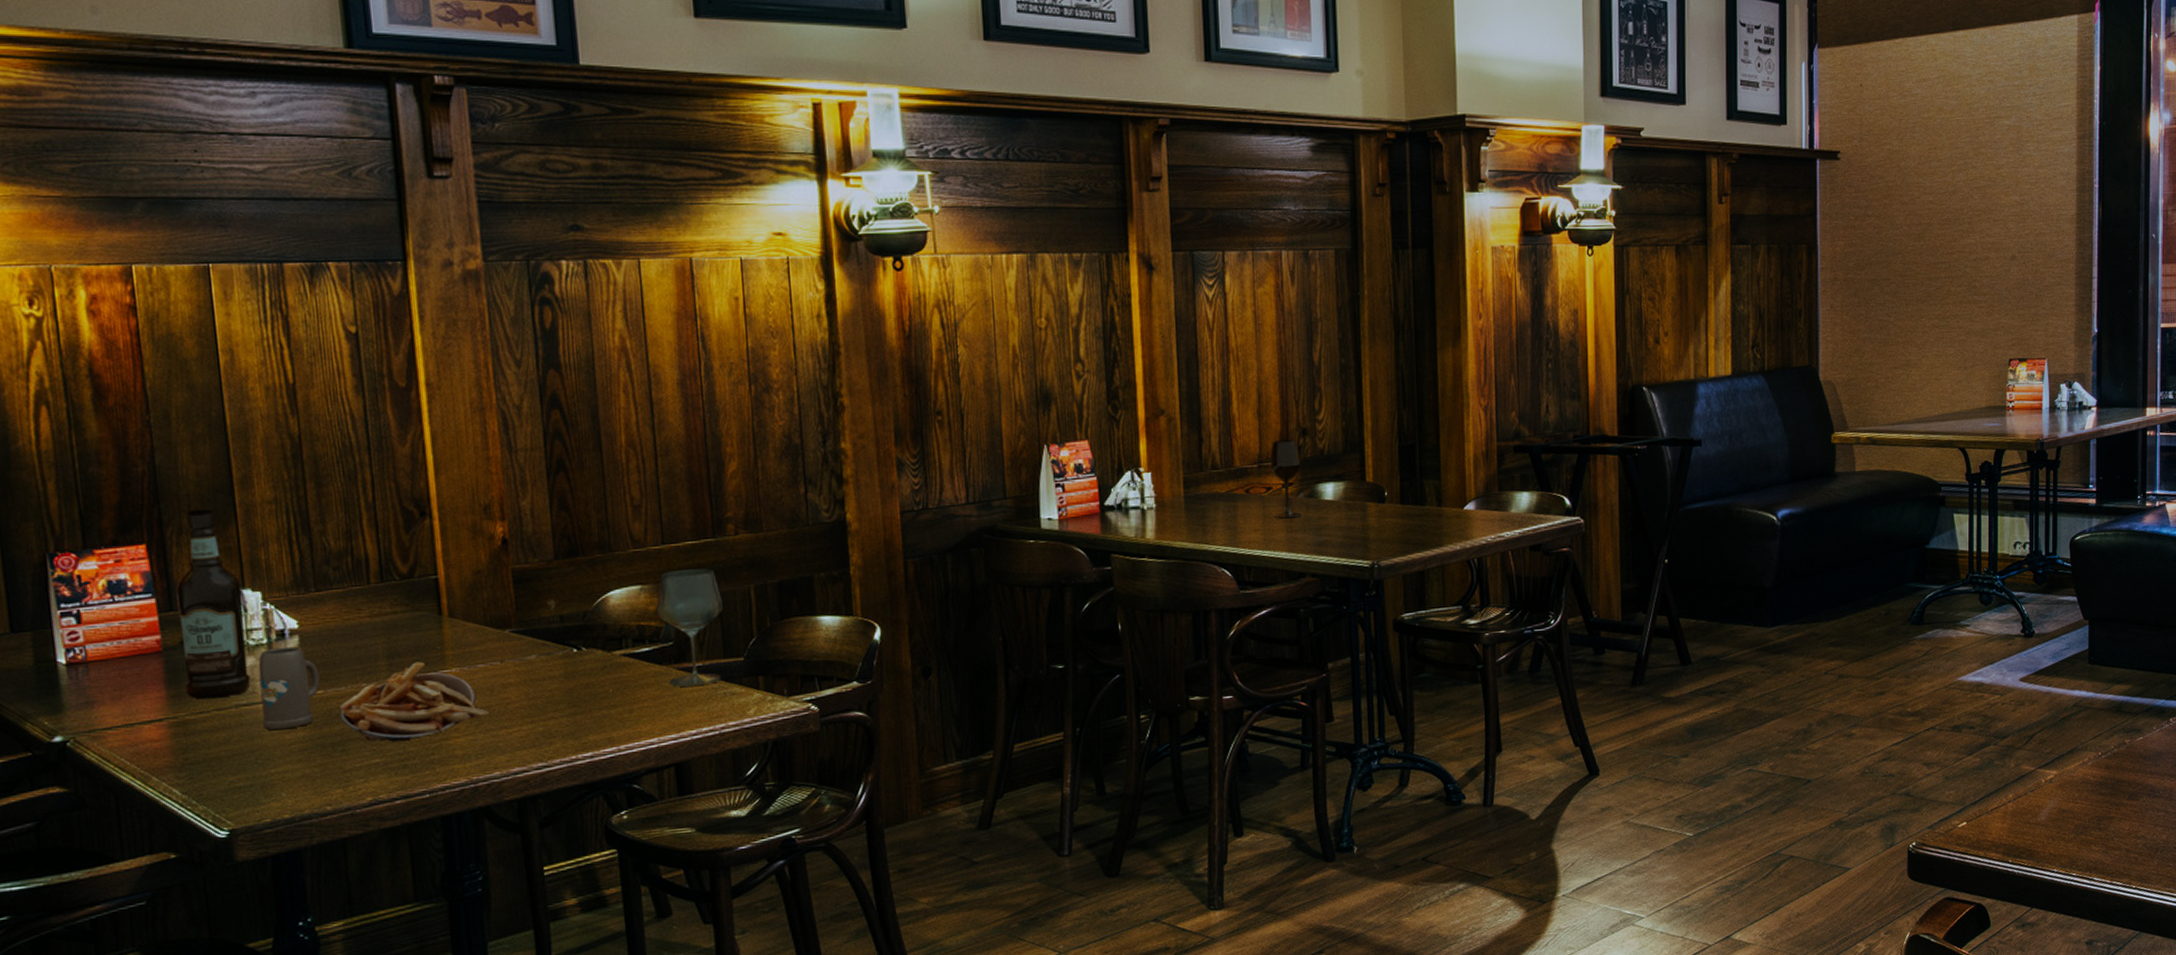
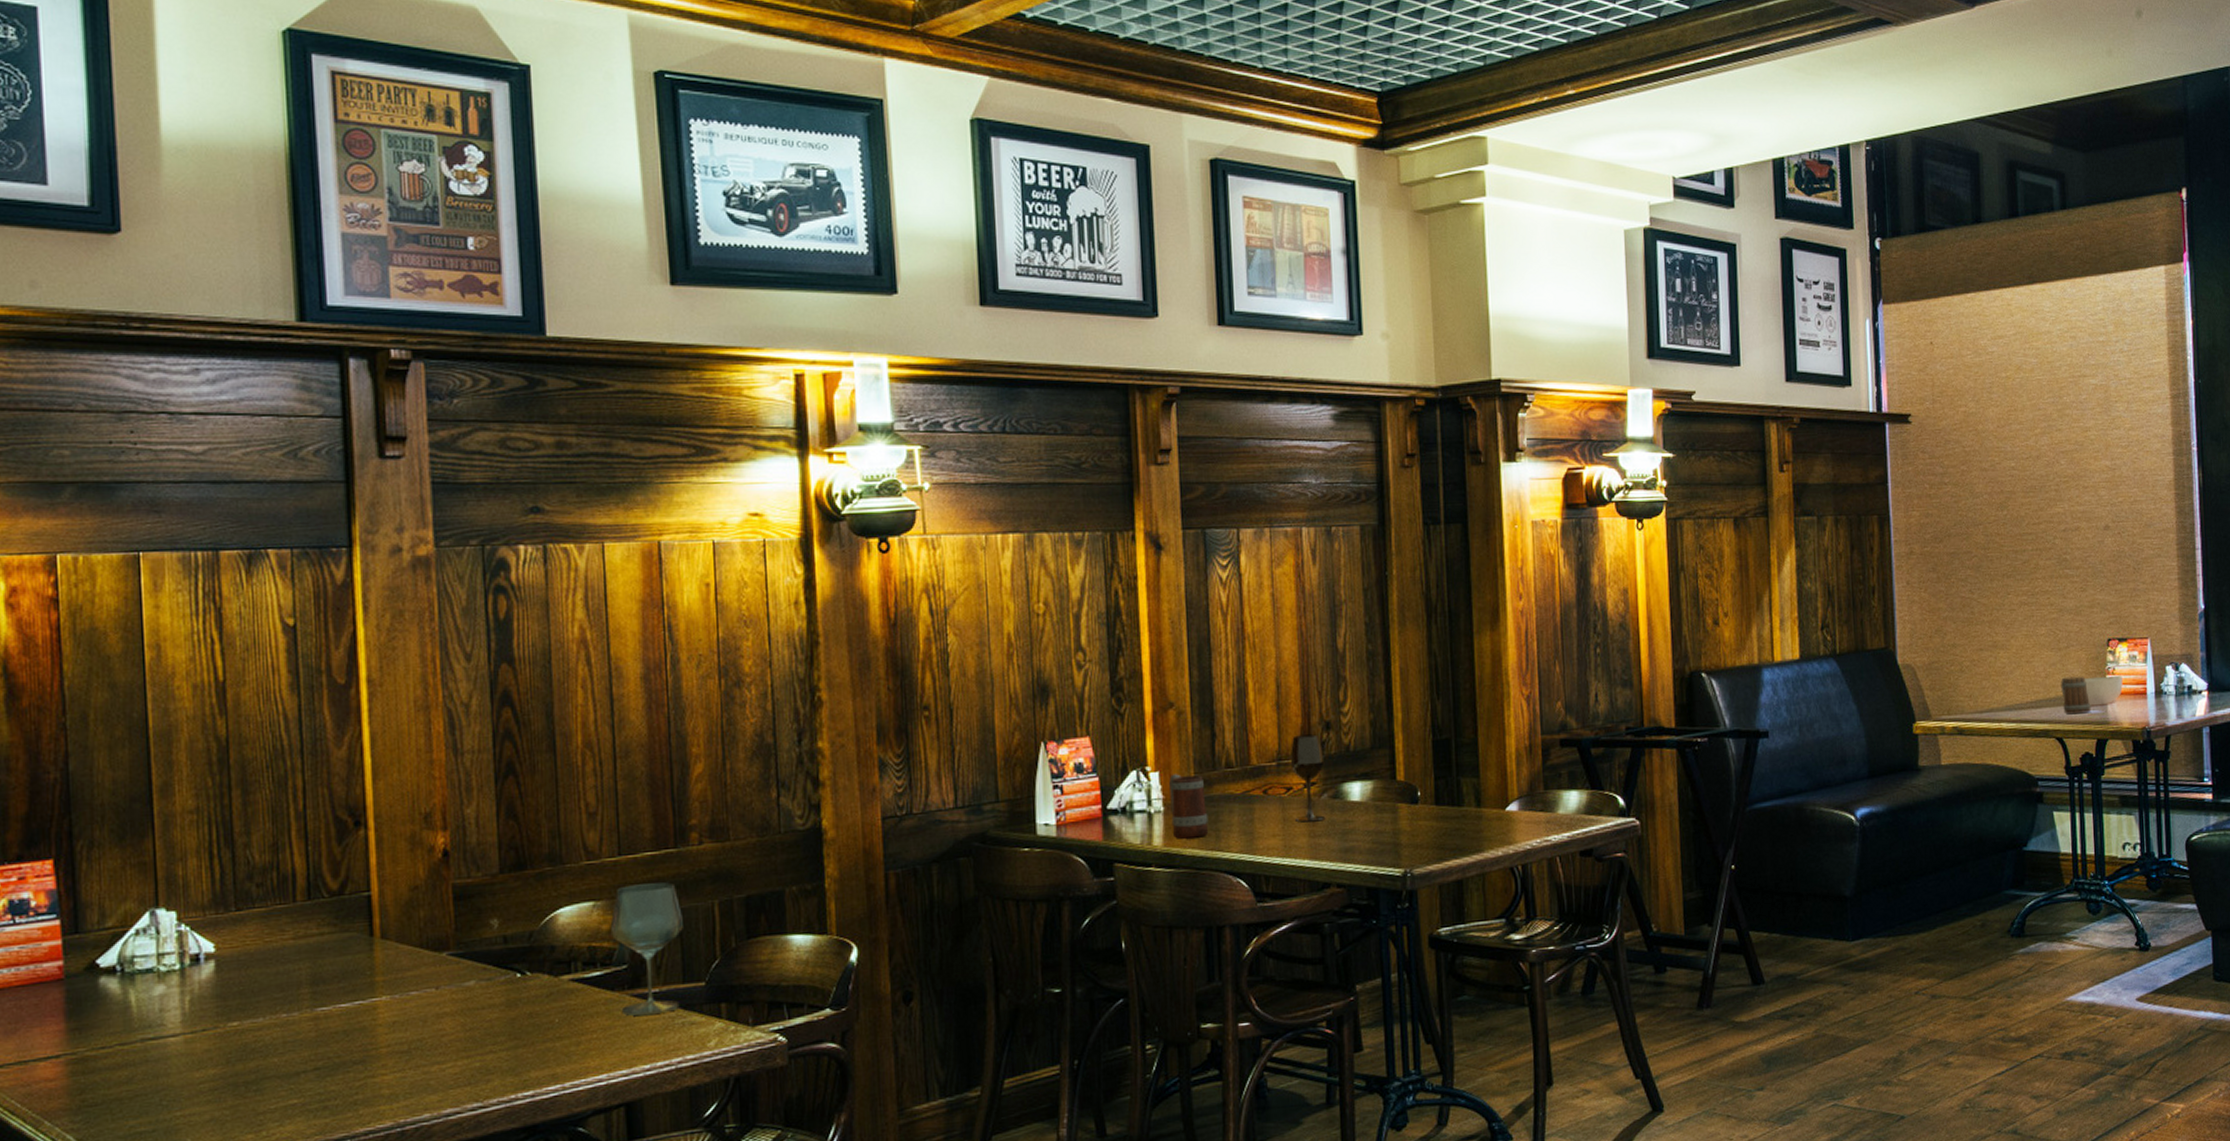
root beer: present [176,507,251,699] -> none [83,817,160,1033]
beer mug: present [258,646,320,730] -> none [168,972,236,1068]
french fries: present [339,661,489,742] -> none [256,989,421,1080]
beer mug: none [1161,474,1197,533] -> present [1169,774,1209,839]
beer mug: none [1965,392,1992,427] -> present [2061,676,2091,715]
bowl: none [1987,392,2022,420] -> present [2085,676,2124,706]

